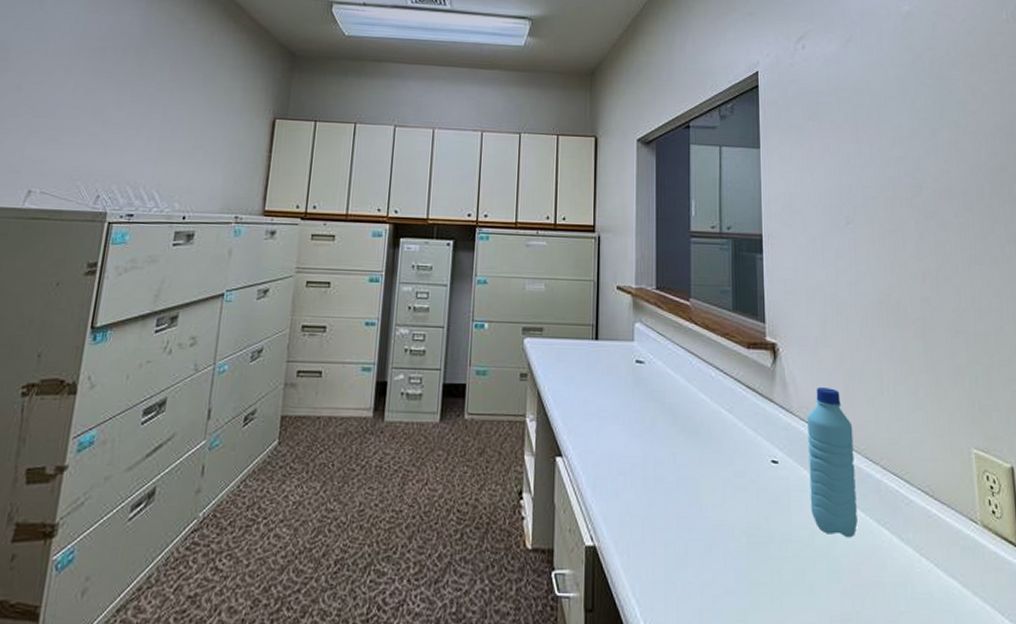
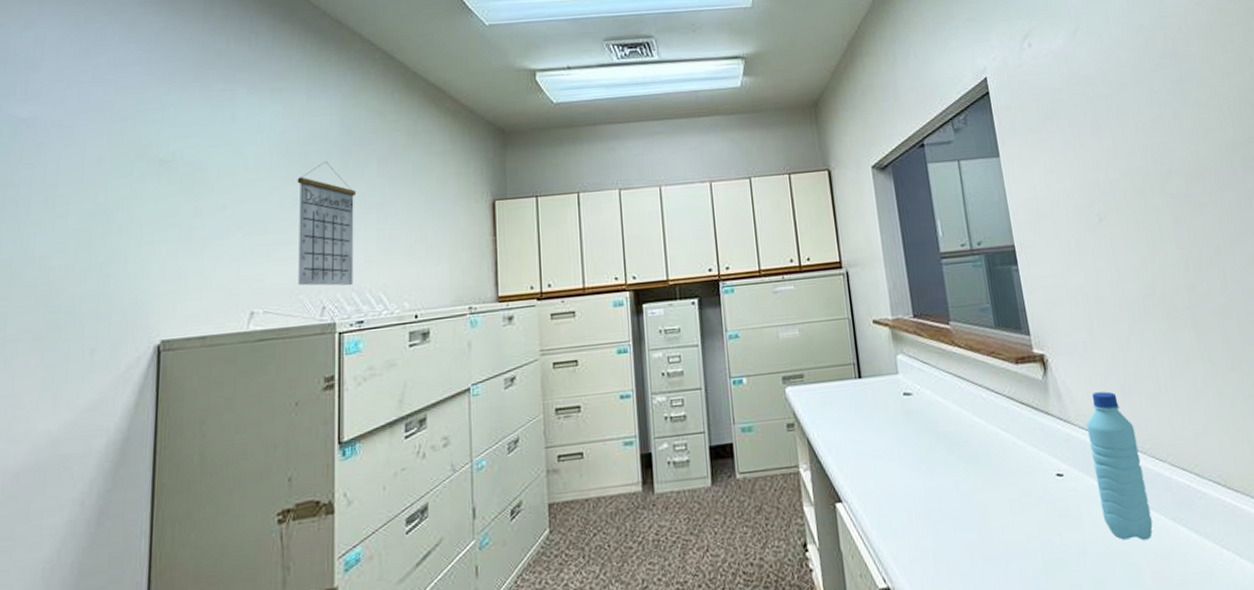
calendar: none [77,59,147,180] -> present [297,162,357,286]

